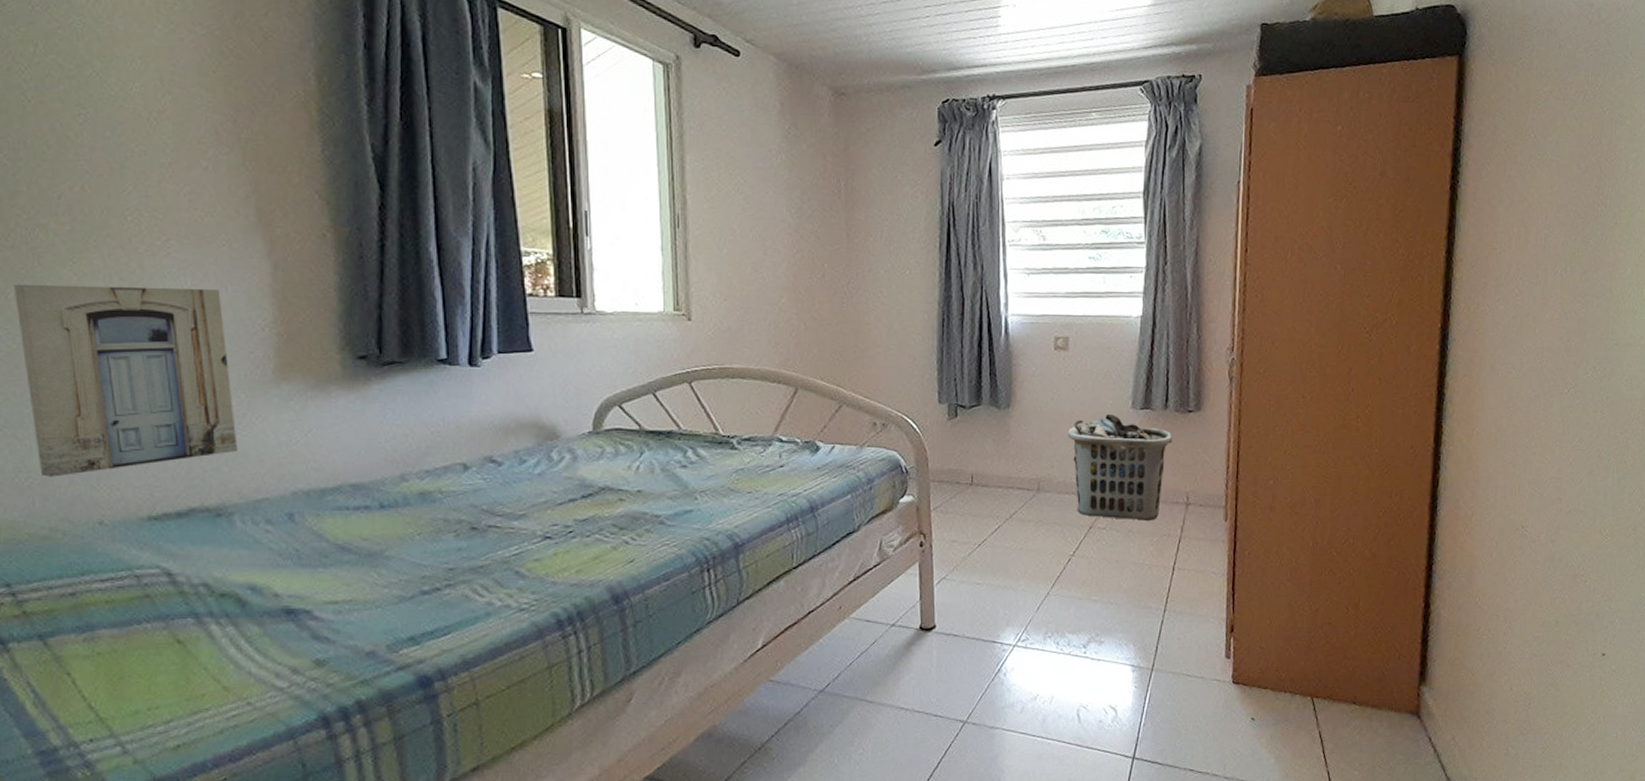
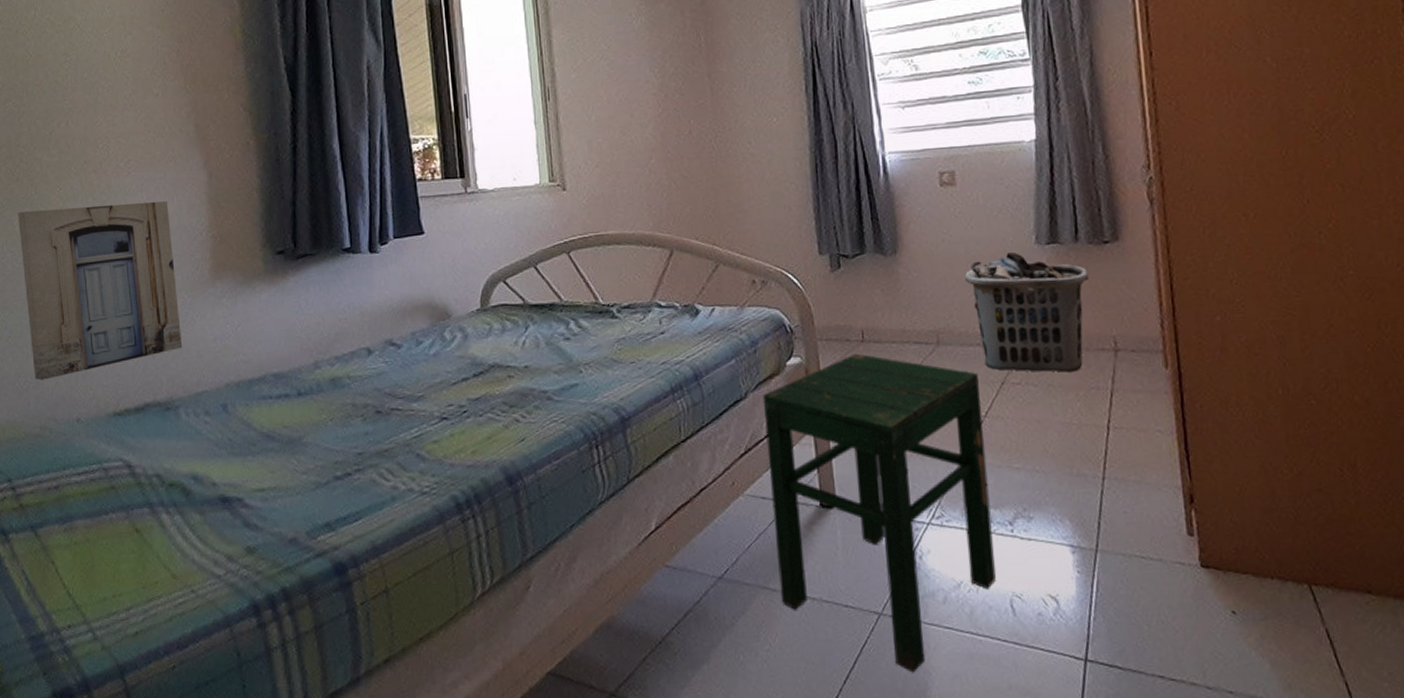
stool: none [874,495,1071,771] -> present [762,353,996,673]

